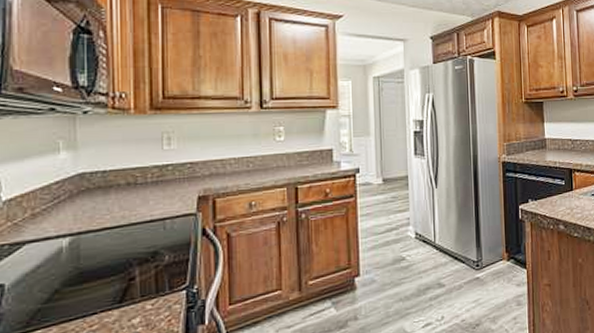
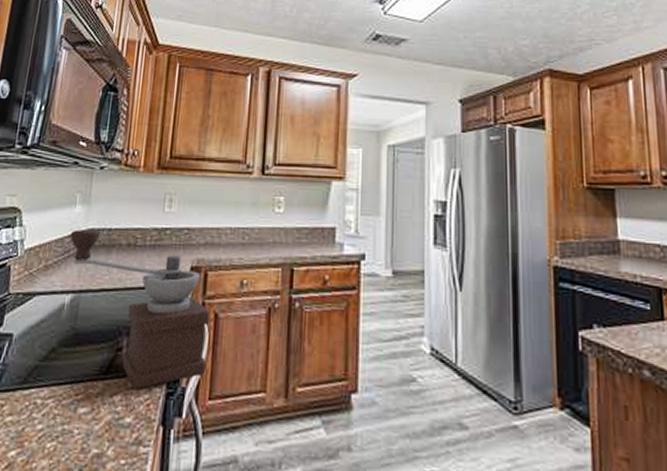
coffee grinder: none [59,173,224,311] -> present [70,229,211,390]

